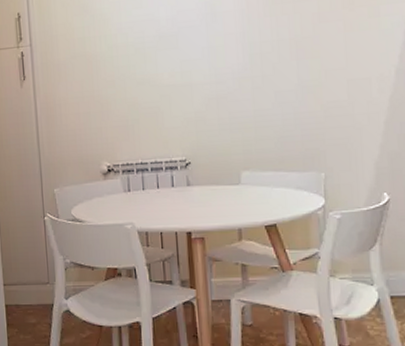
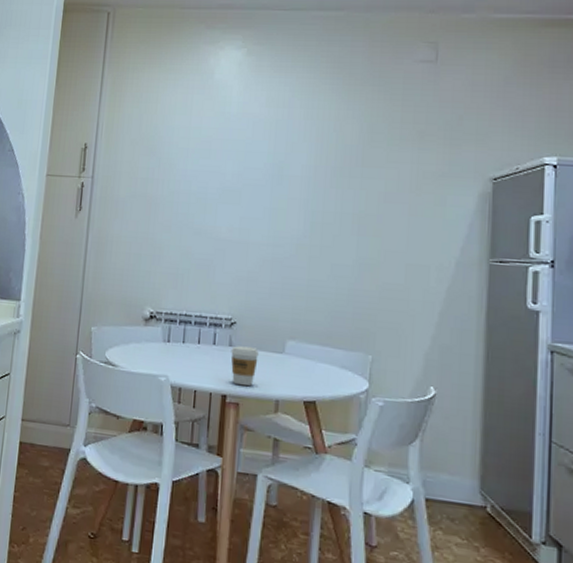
coffee cup: none [189,182,217,221] -> present [231,346,259,387]

